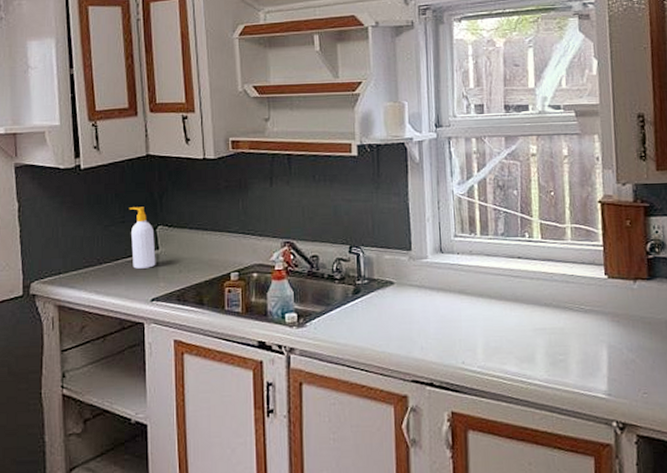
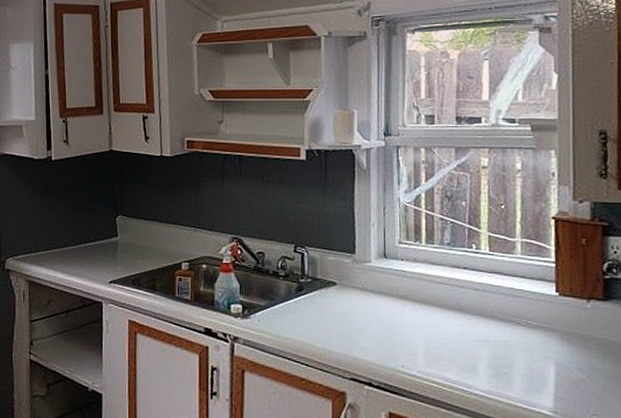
soap bottle: present [129,207,156,269] -> none [92,197,115,253]

